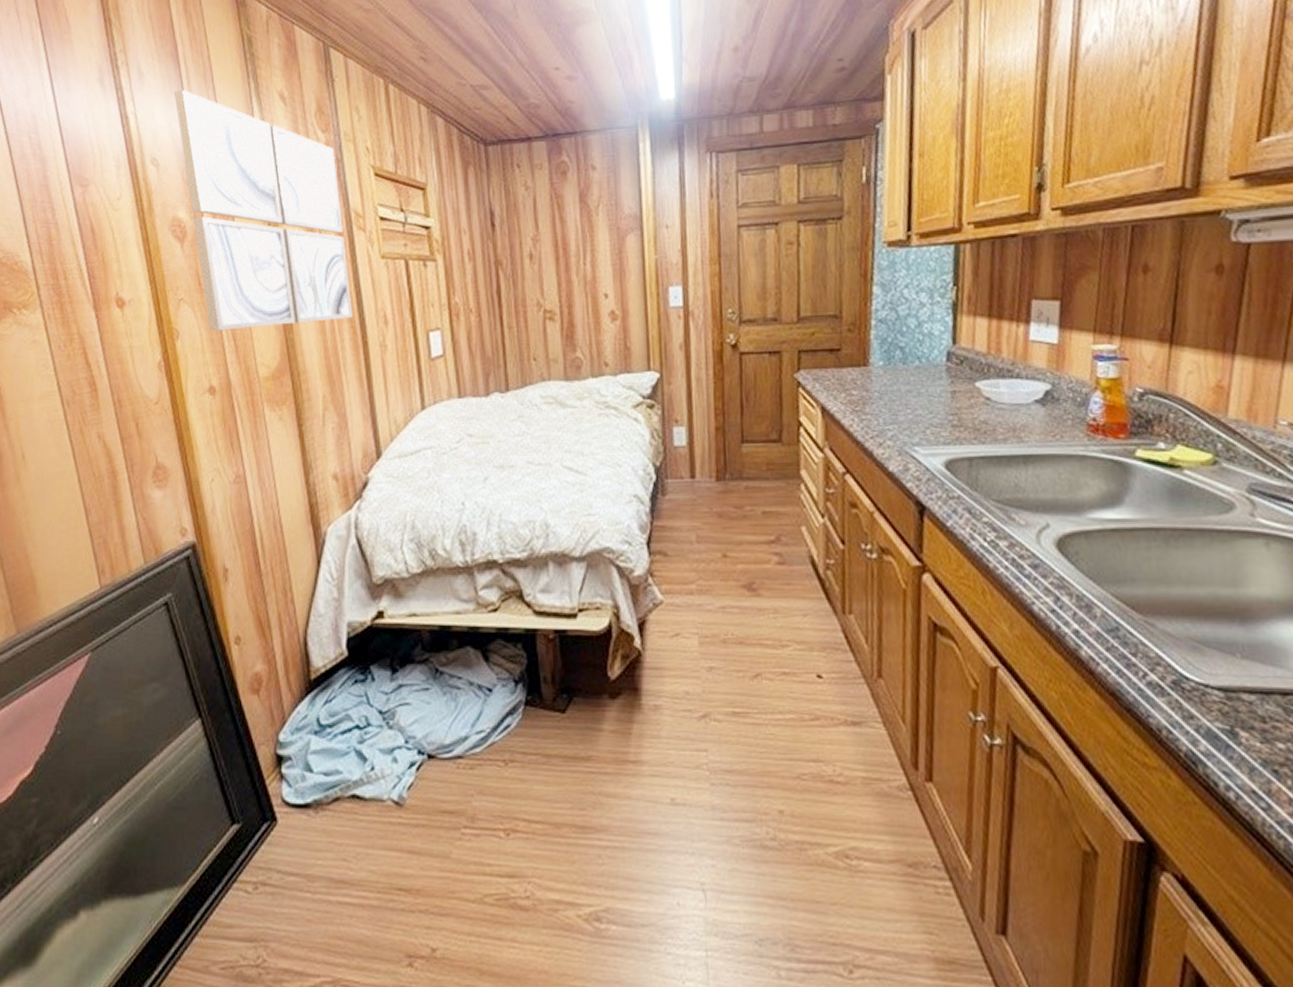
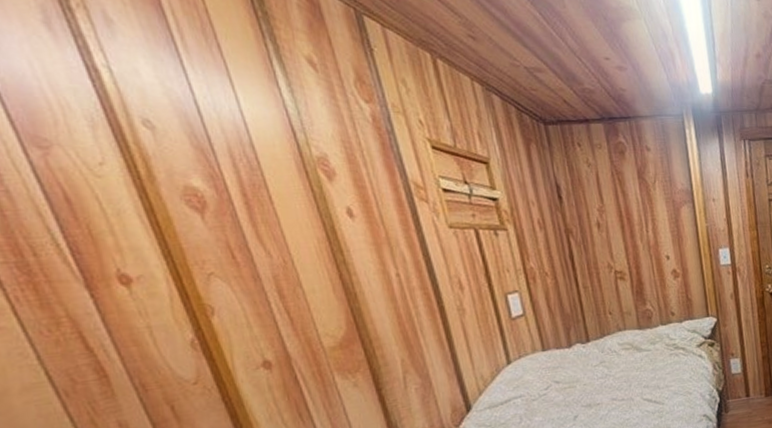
wall art: present [173,90,353,331] -> none [161,44,425,305]

